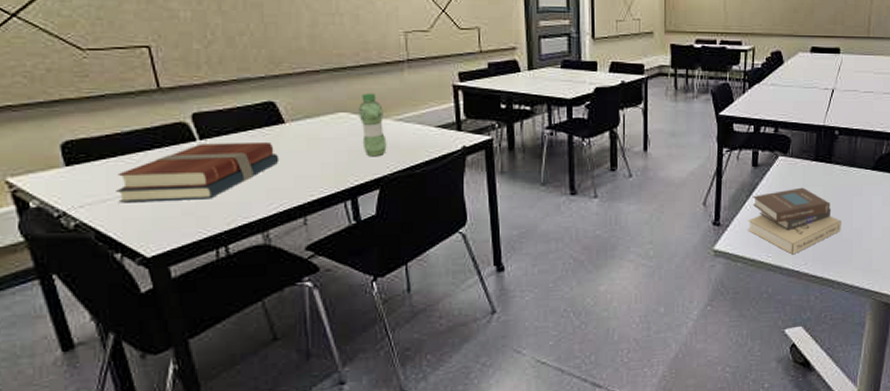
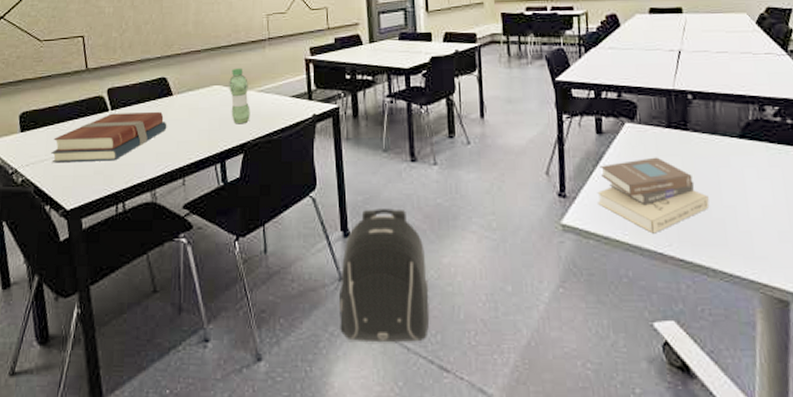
backpack: none [492,242,585,369] -> present [339,209,430,342]

